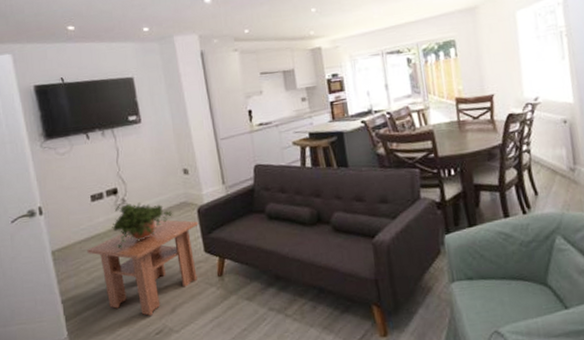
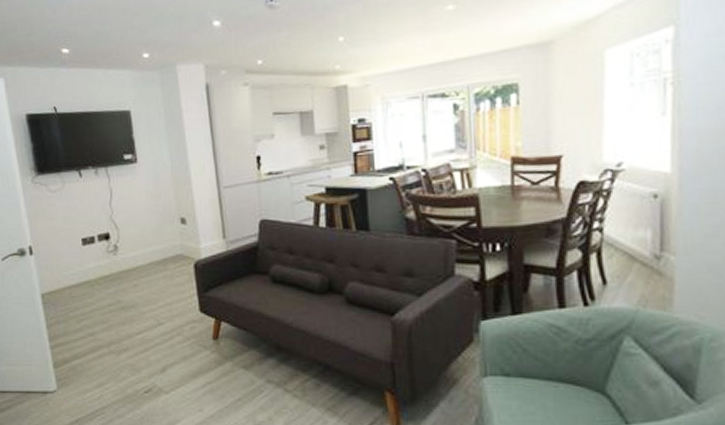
coffee table: present [87,219,199,316] -> none [77,271,195,372]
potted plant: present [112,202,173,249] -> none [103,250,168,299]

